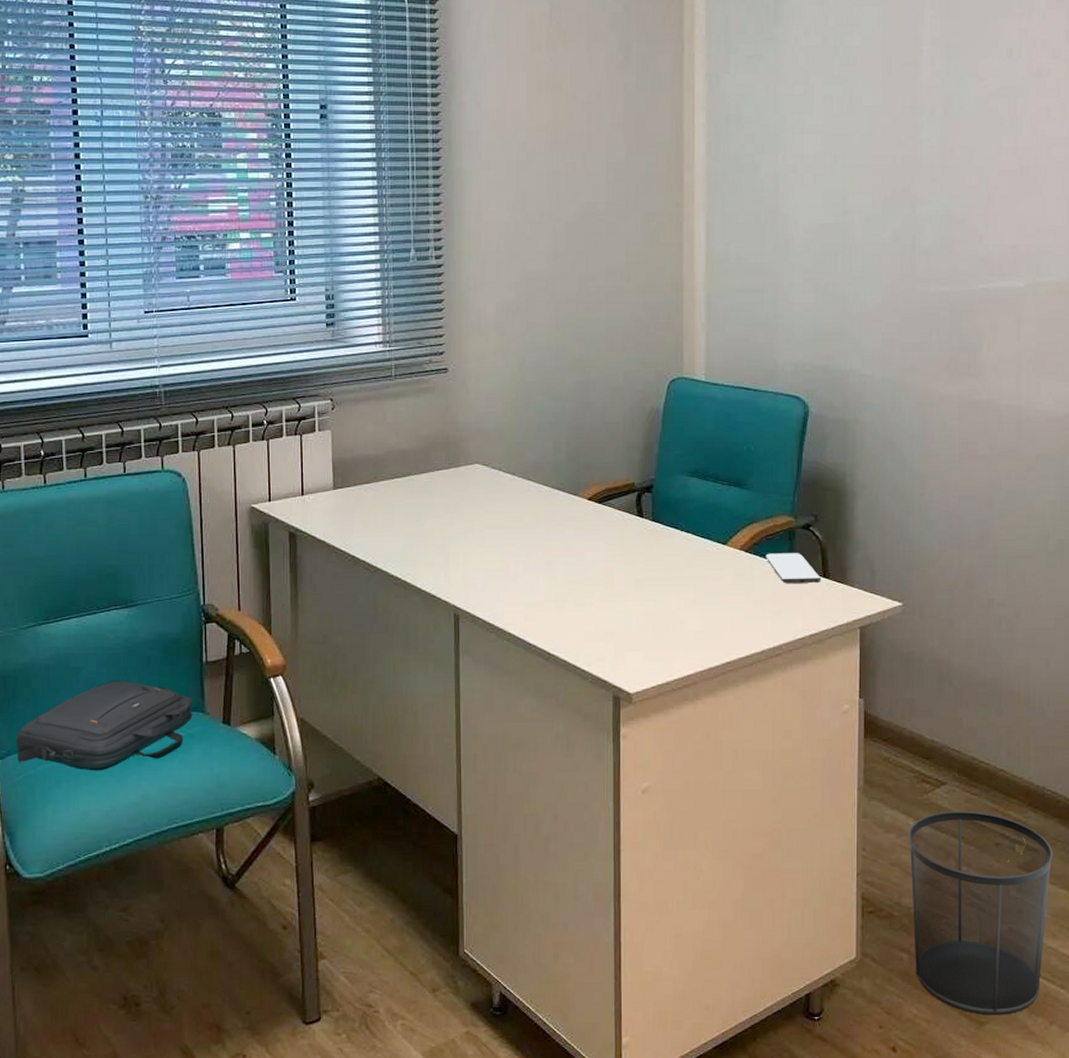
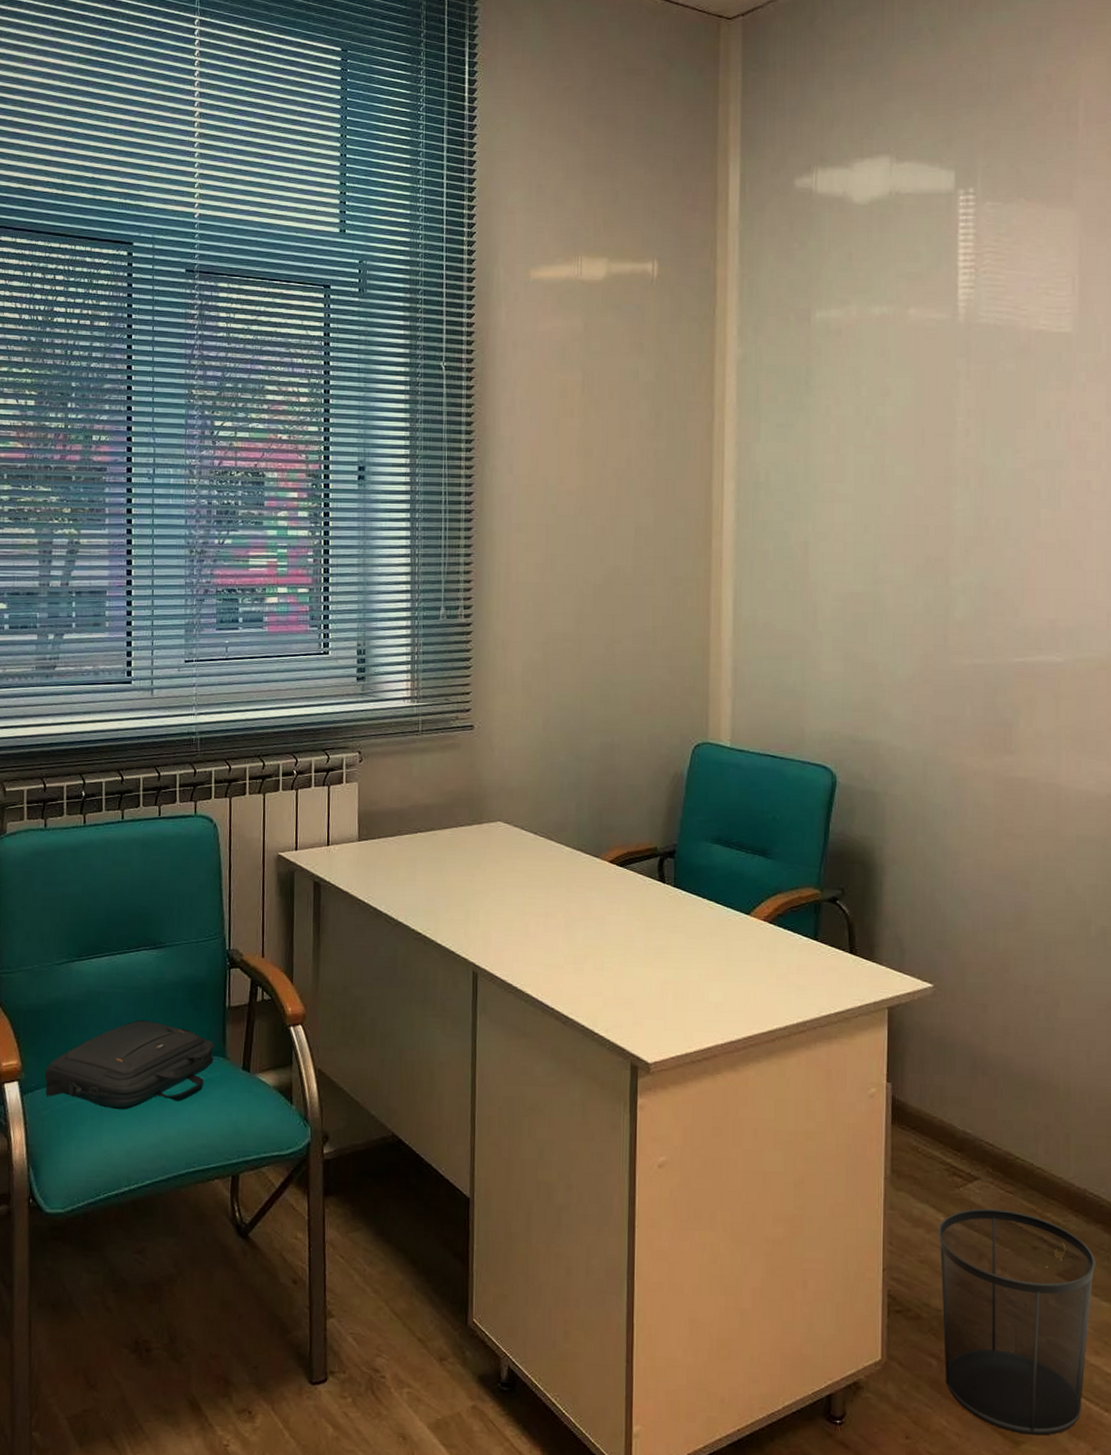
phone: present [766,553,822,584] -> none [790,925,848,959]

